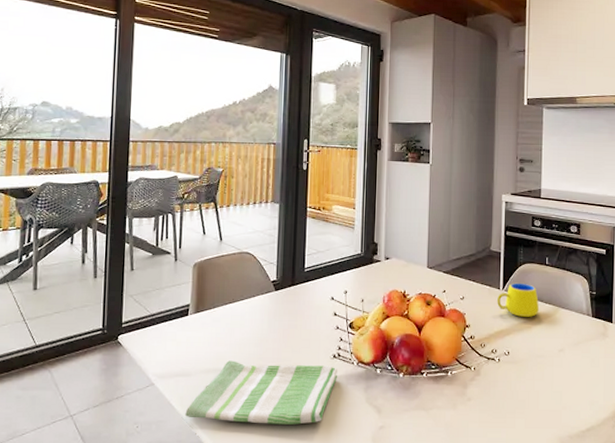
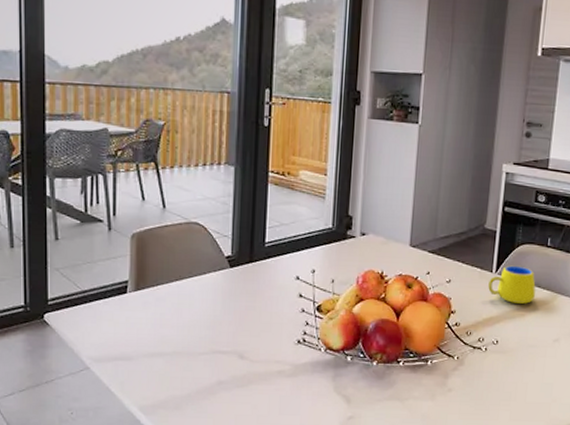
dish towel: present [185,360,338,425] -> none [127,344,303,414]

